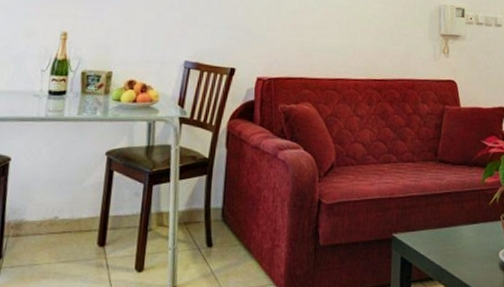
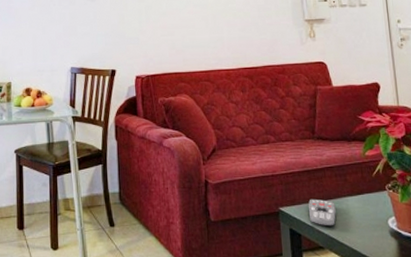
remote control: none [422,225,450,256] -> present [308,199,336,227]

